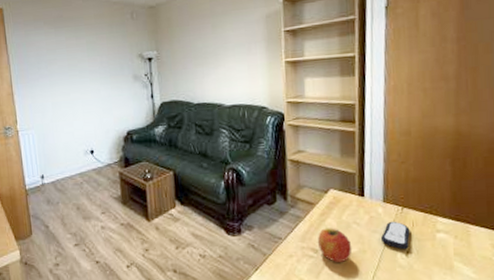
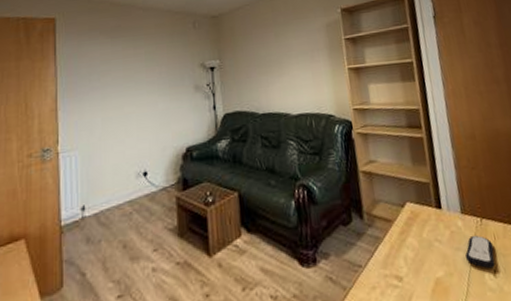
apple: present [318,228,352,262] -> none [400,248,438,291]

